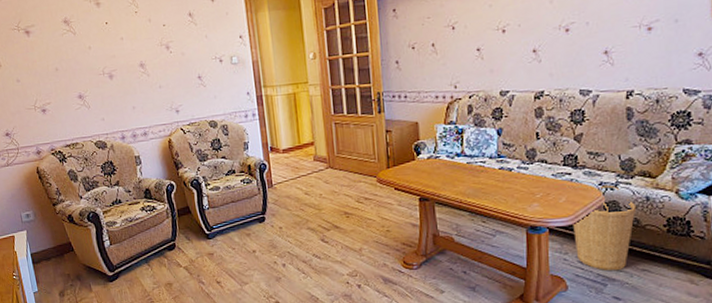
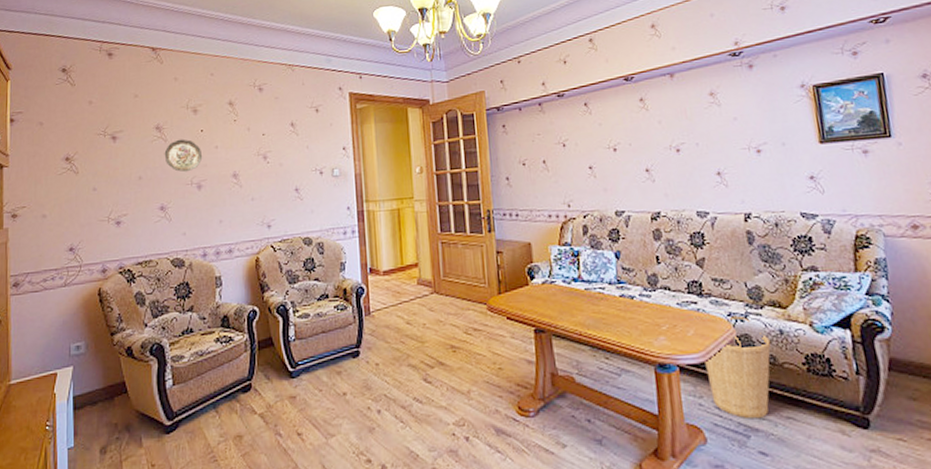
decorative plate: none [75,31,111,64] -> present [164,139,203,173]

